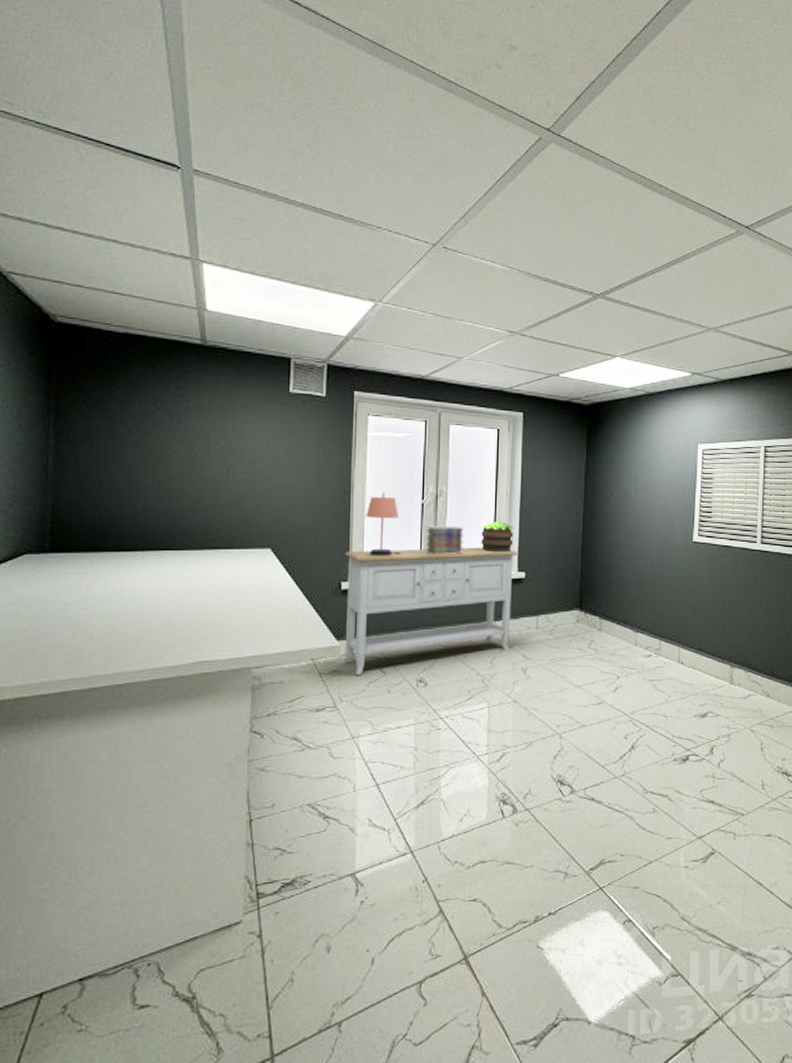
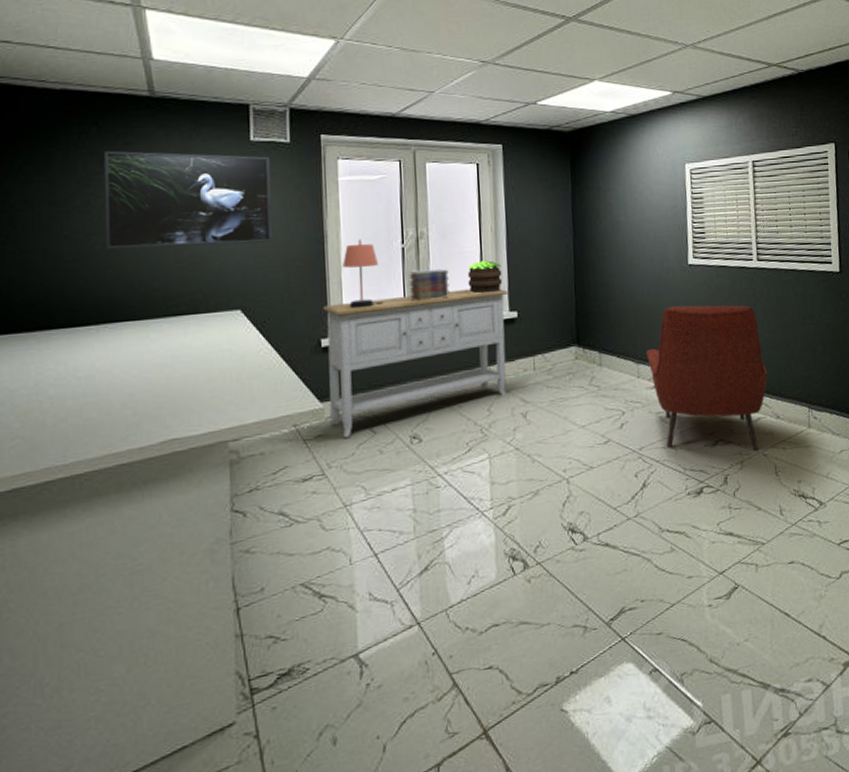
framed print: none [154,392,307,488] -> present [103,150,272,249]
chair: none [644,580,761,726] -> present [645,305,768,451]

